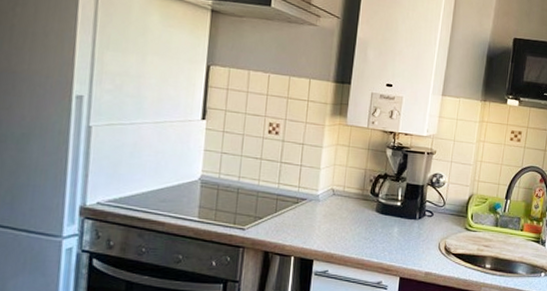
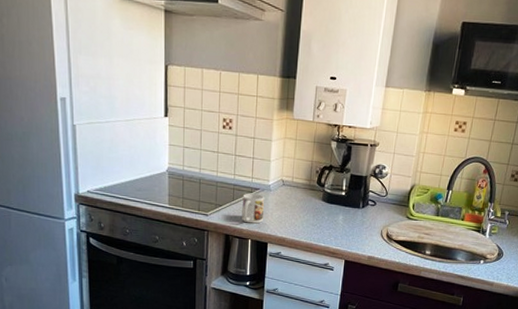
mug: none [284,203,313,238] -> present [242,193,265,224]

